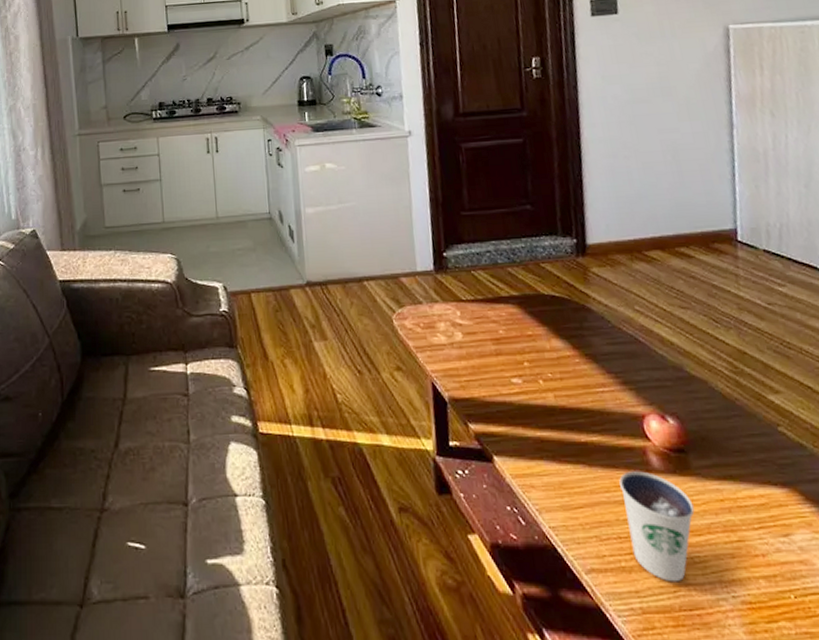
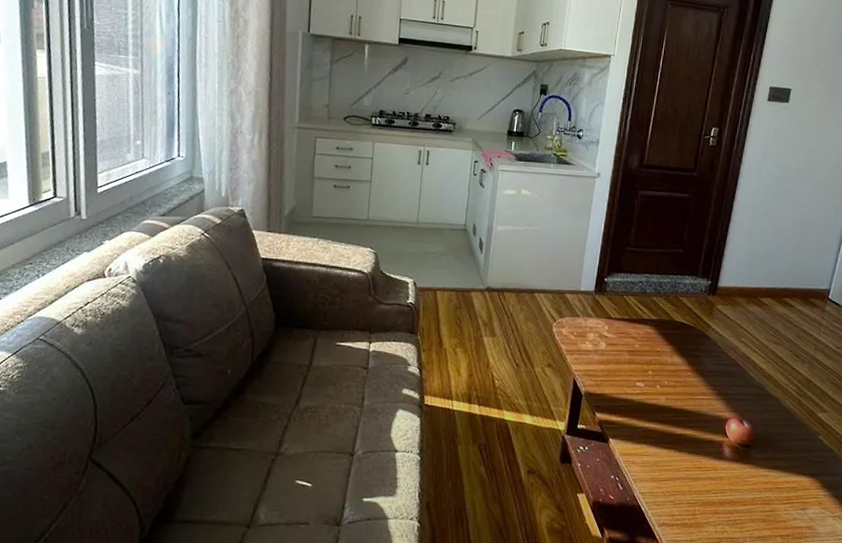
dixie cup: present [619,471,695,583] -> none [695,457,746,536]

